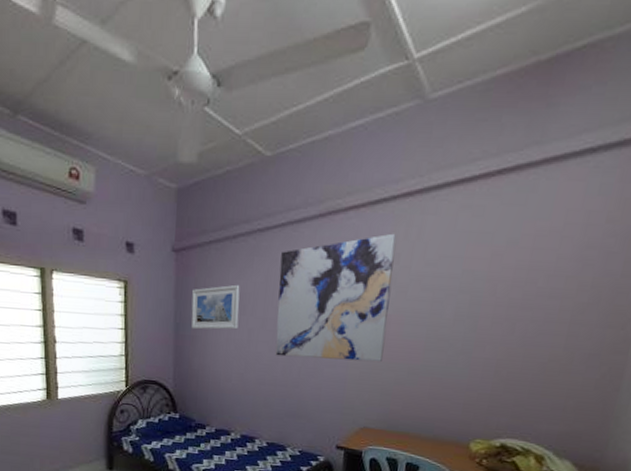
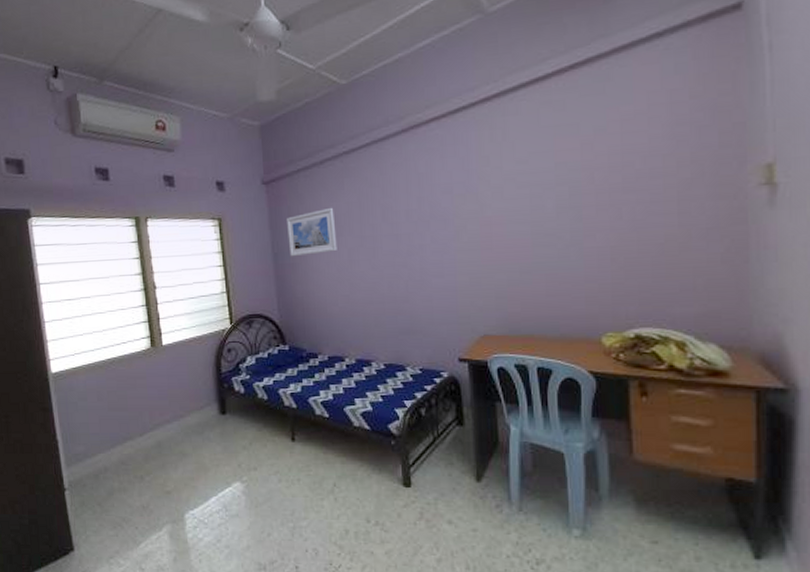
wall art: present [275,233,397,363] -> none [370,137,490,273]

